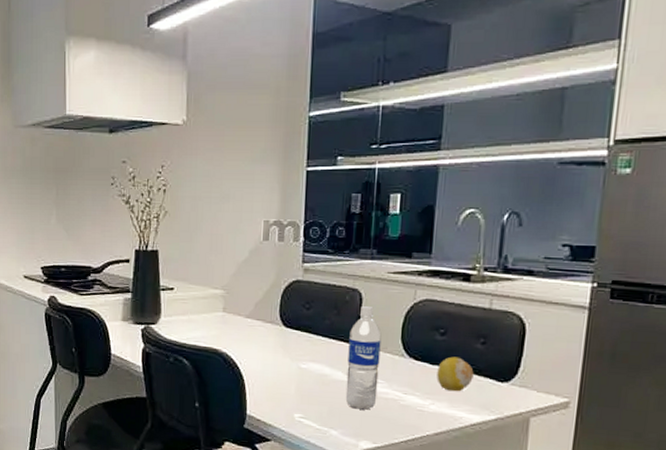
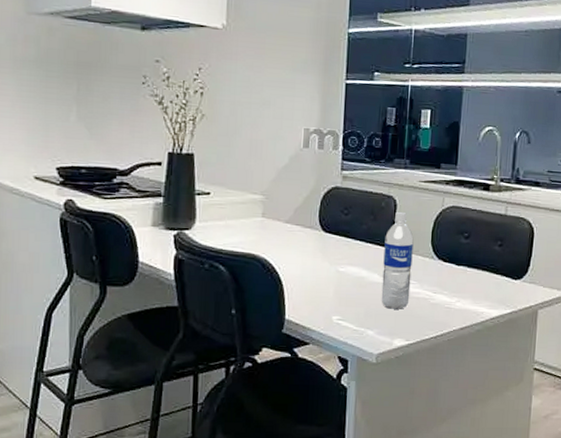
fruit: present [437,356,474,392] -> none [462,258,493,290]

